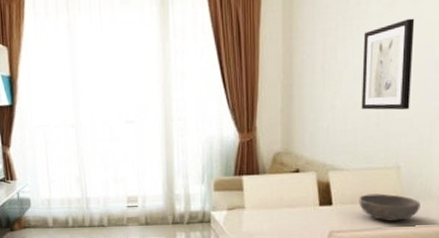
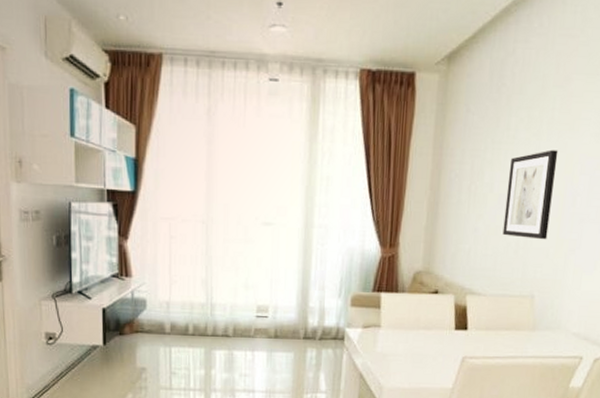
bowl: present [359,193,421,221] -> none [493,321,550,350]

